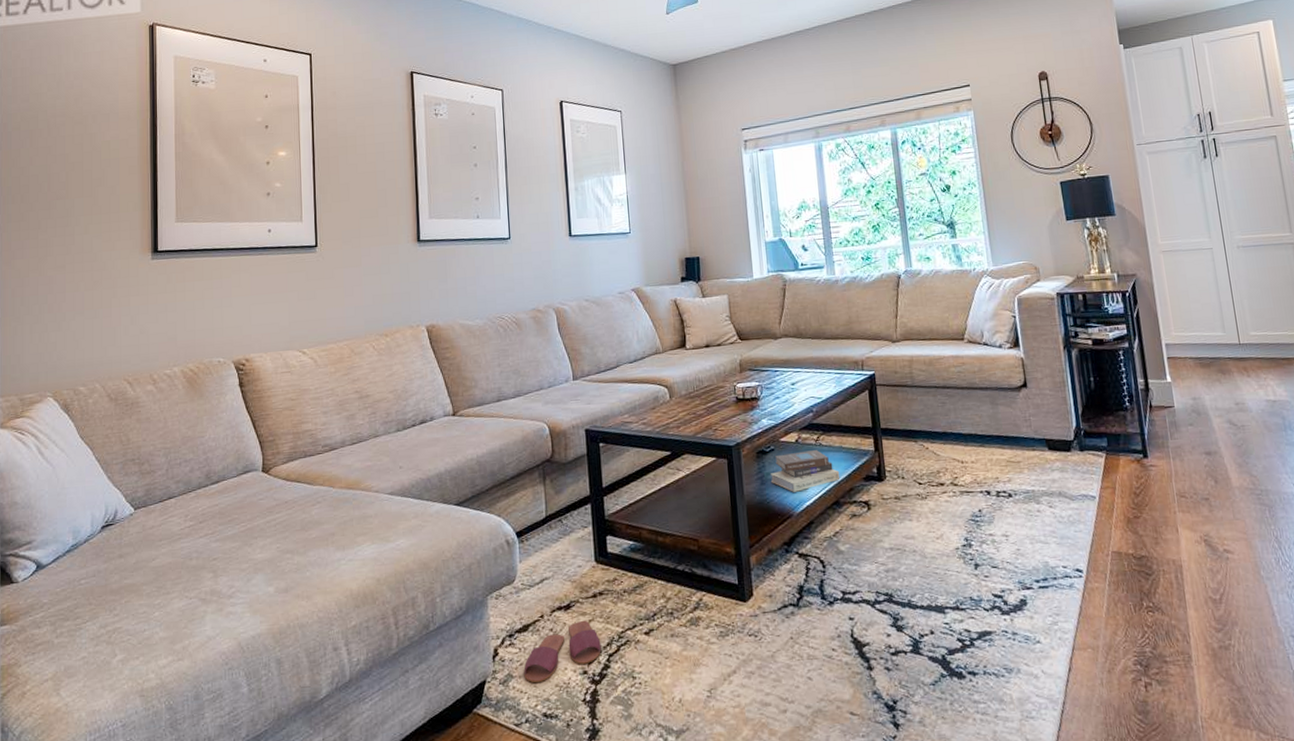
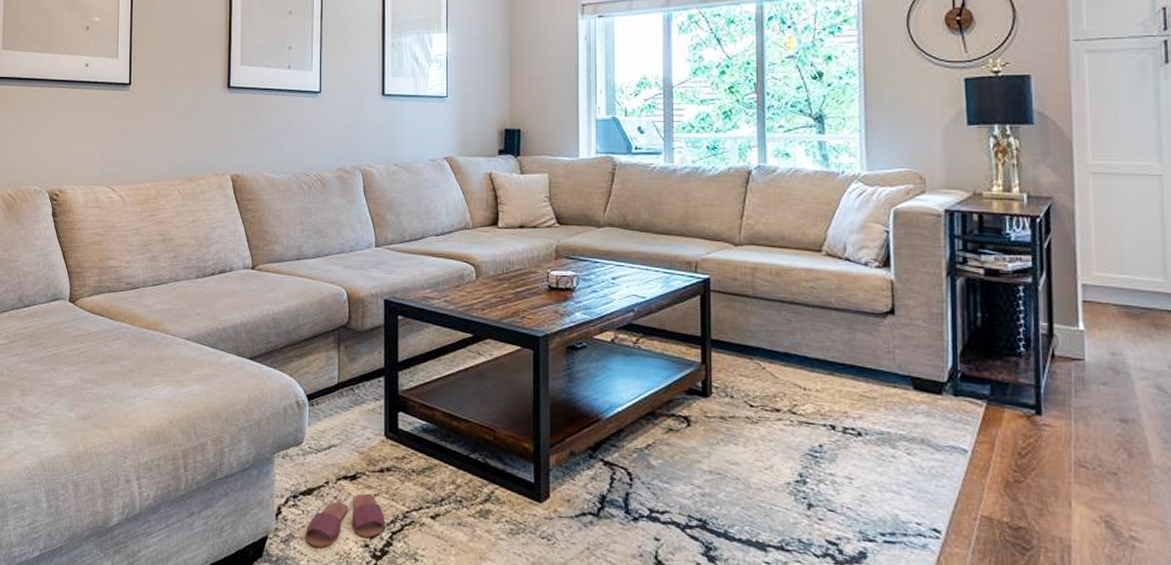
books: present [769,450,841,492] -> none [579,352,659,396]

